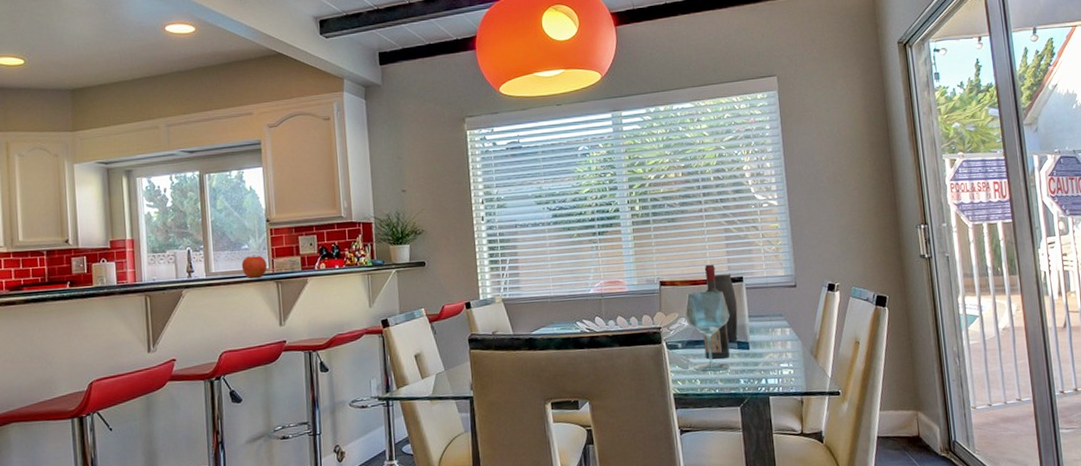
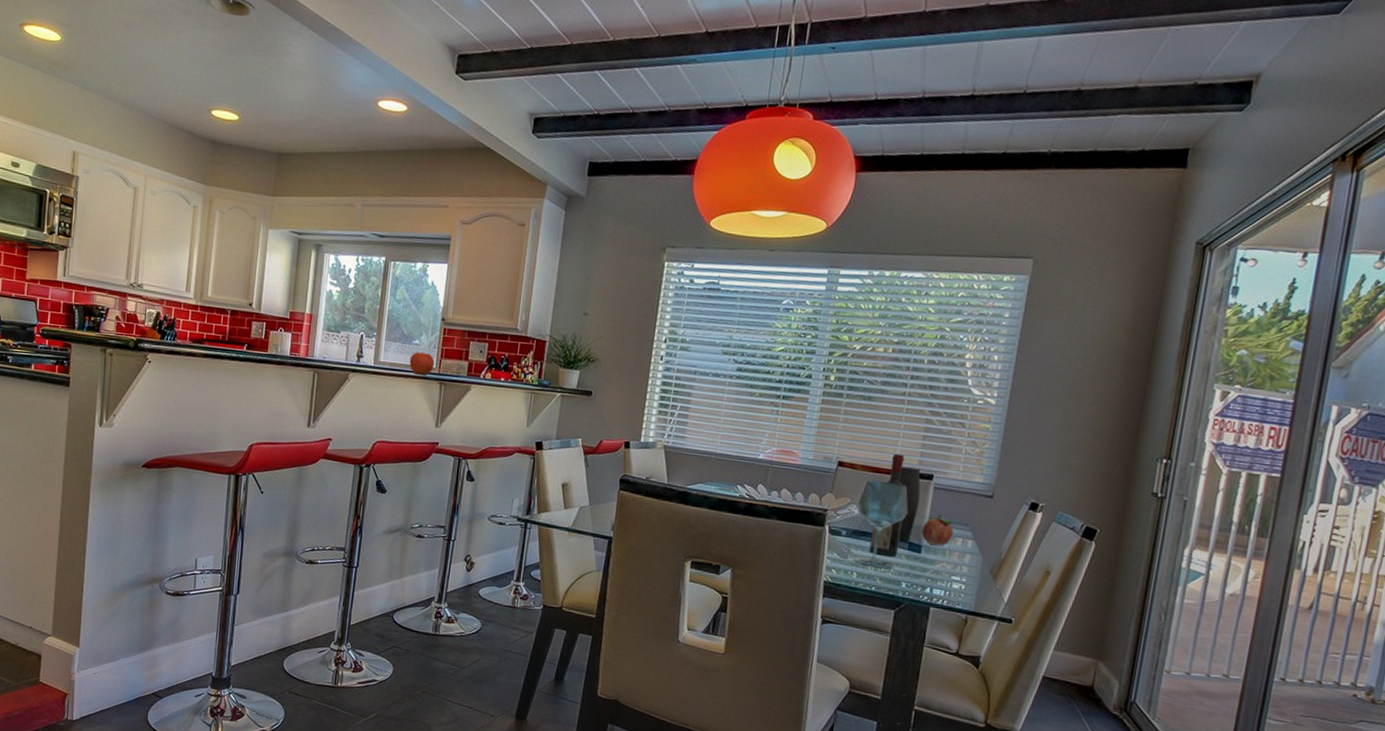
fruit: none [745,310,772,340] -> present [921,513,954,546]

